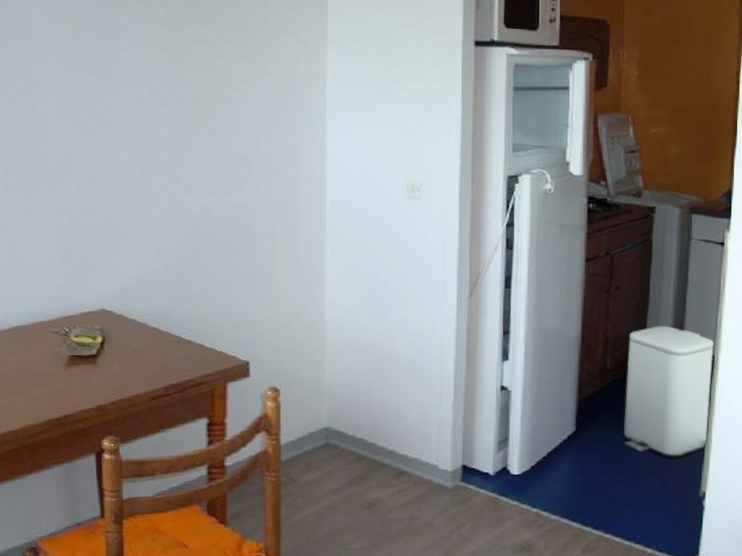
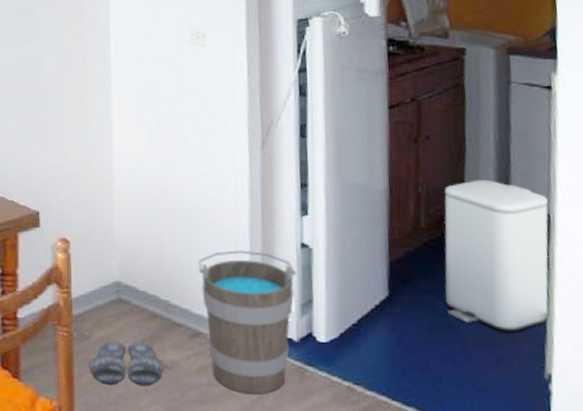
slippers: none [296,482,369,524] -> present [89,341,164,386]
bucket: none [405,394,495,526] -> present [198,250,296,396]

